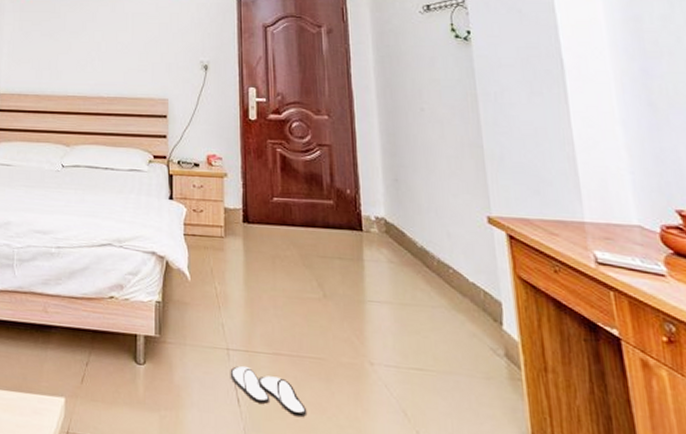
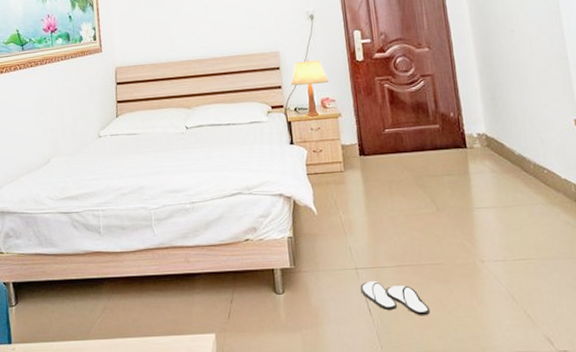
table lamp: none [176,110,218,173] -> present [290,58,330,117]

